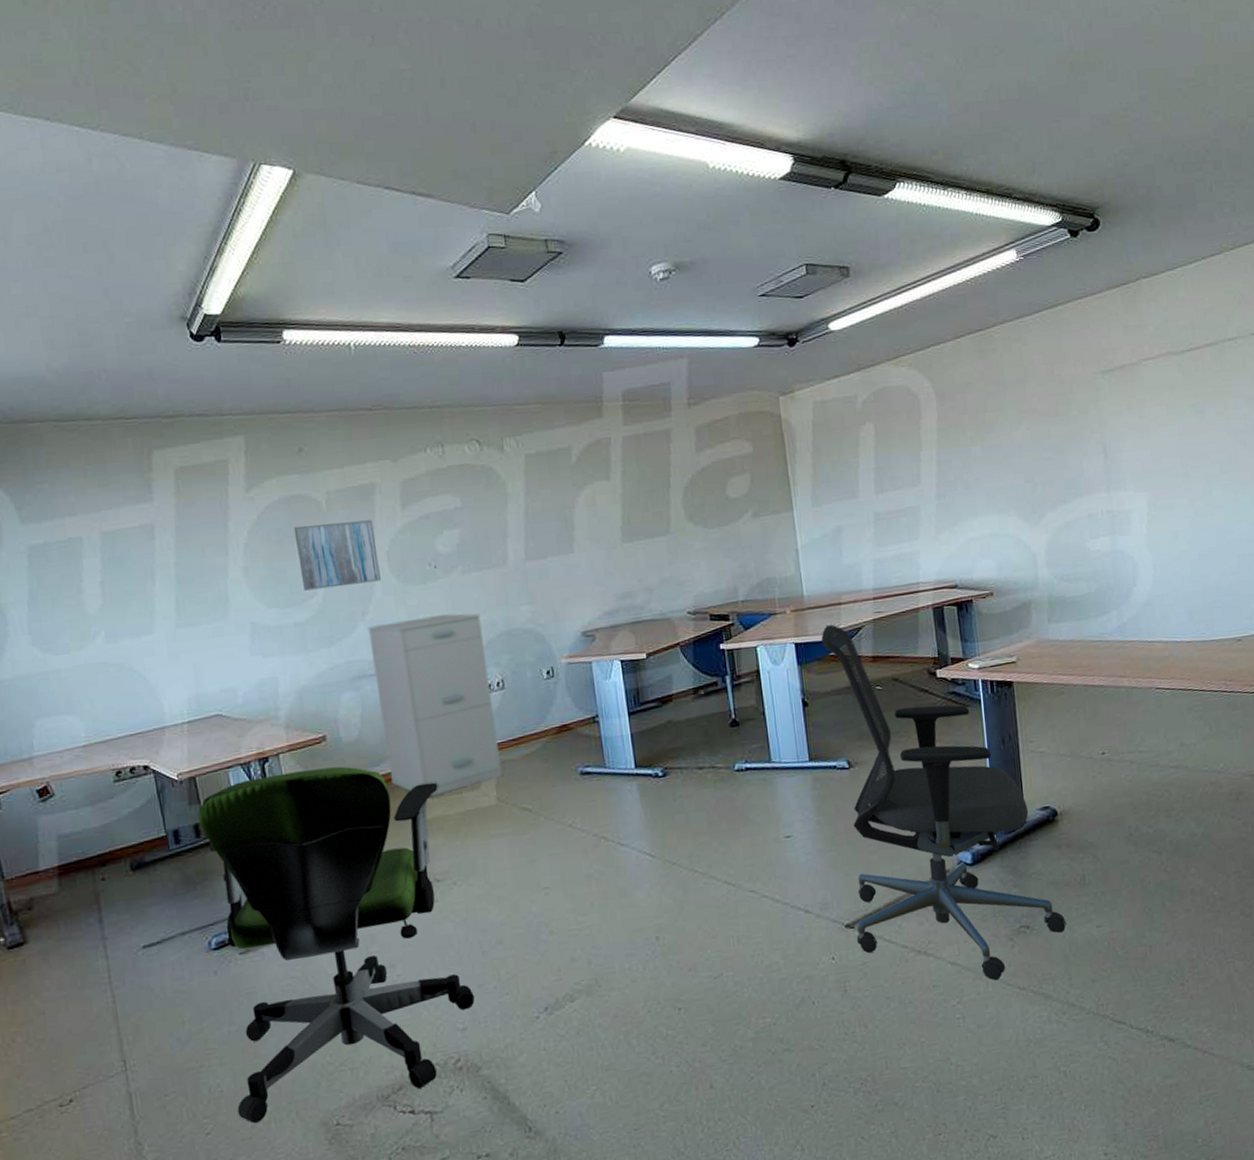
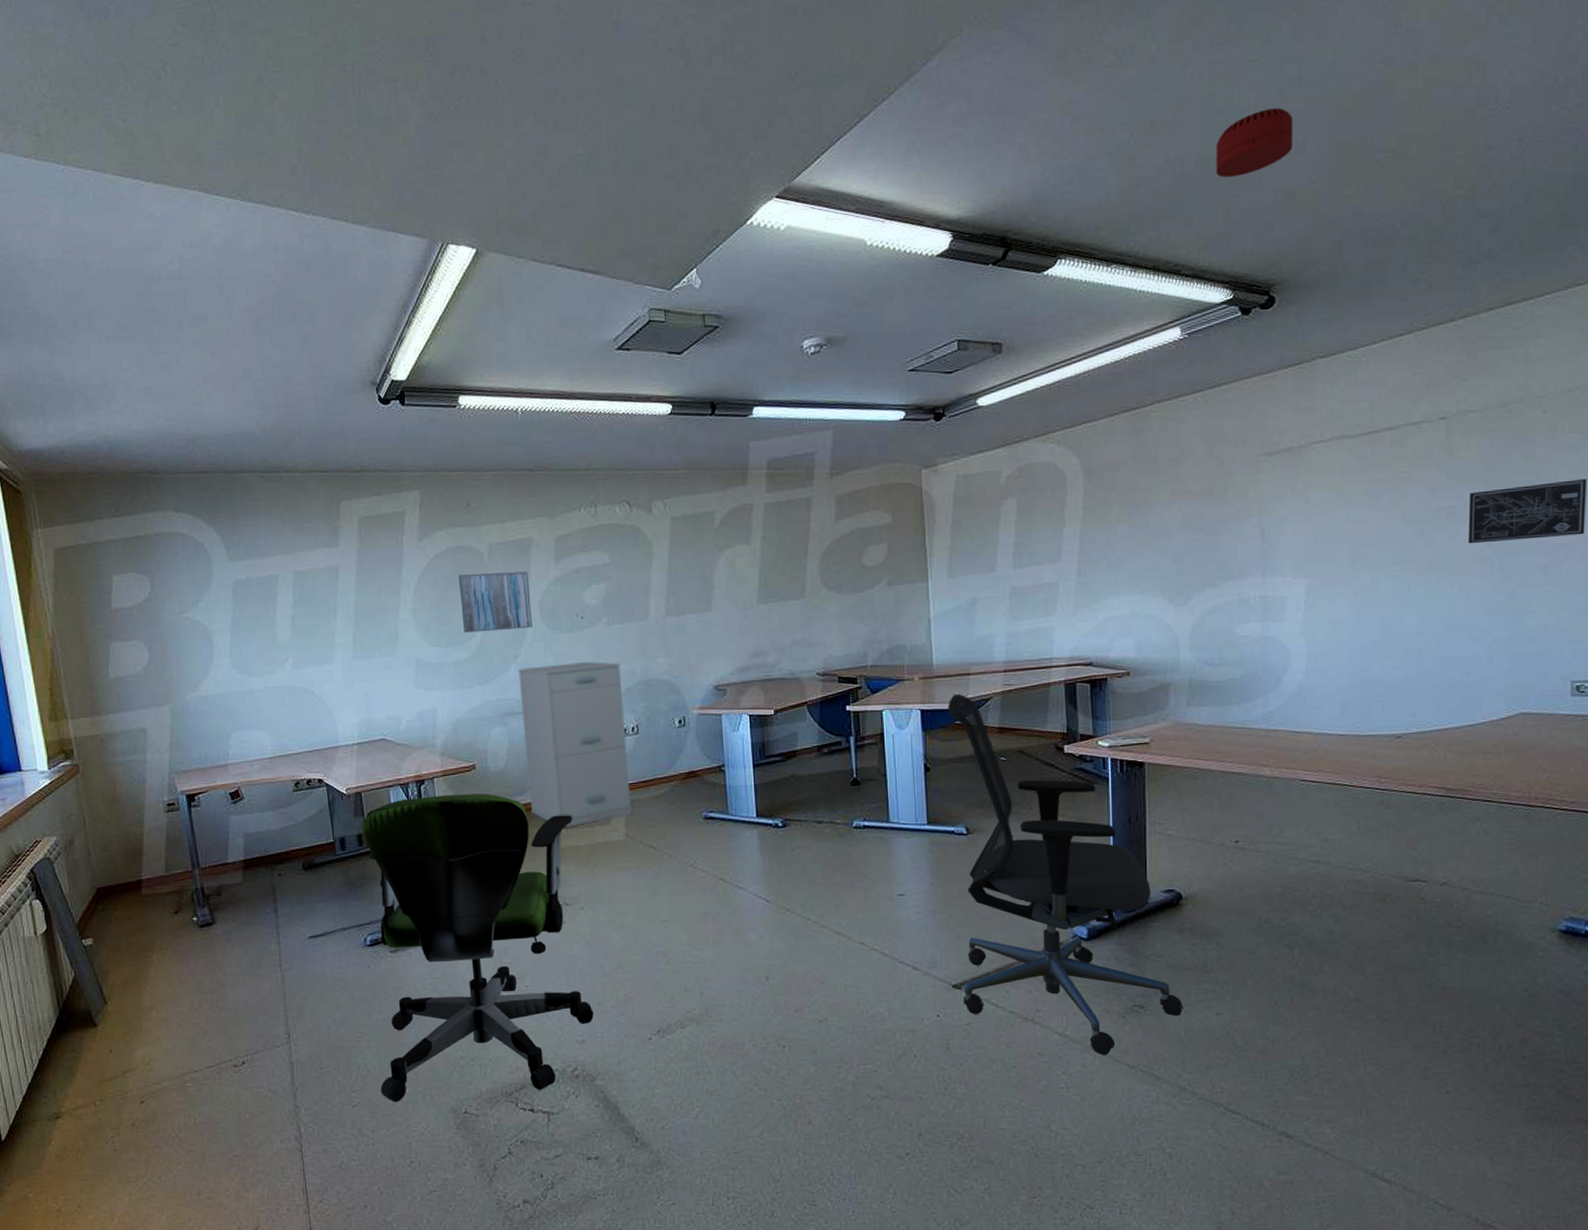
smoke detector: none [1035,37,1105,104] -> present [1216,108,1294,178]

